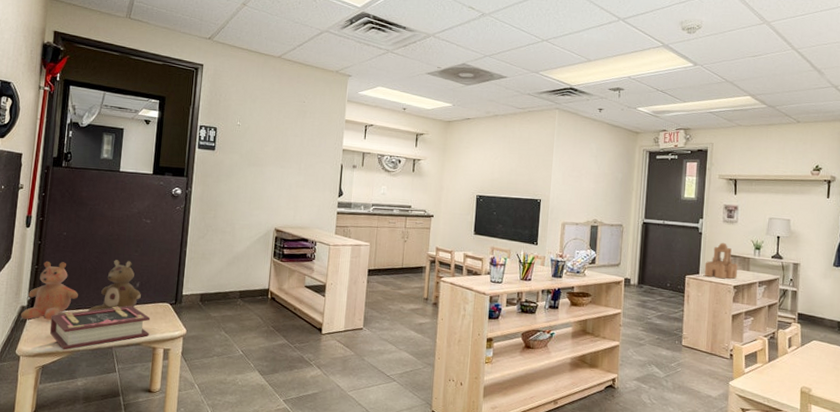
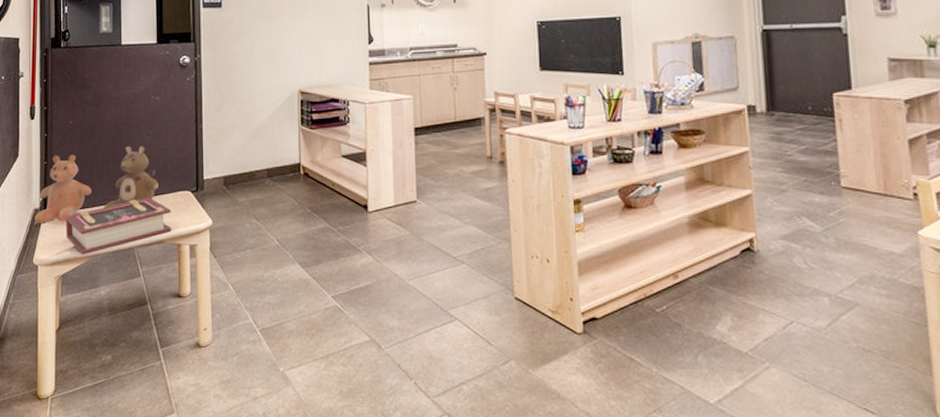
wooden block set: present [704,242,738,280] -> none [858,43,908,93]

